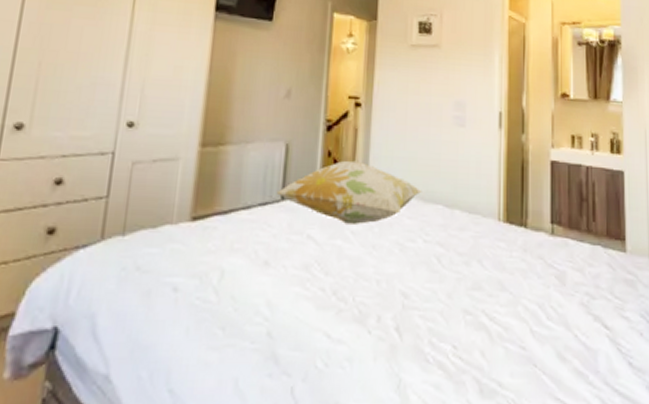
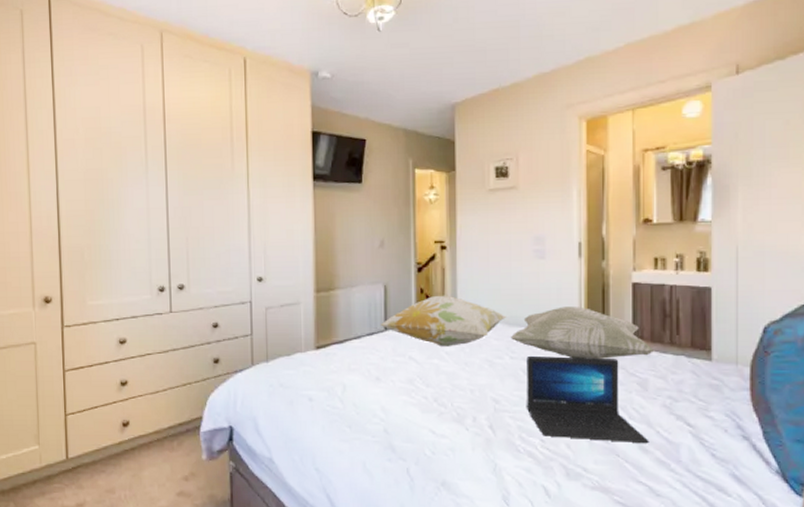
decorative pillow: none [426,183,572,246] -> present [511,306,655,359]
laptop: none [439,239,567,351] -> present [526,355,649,444]

